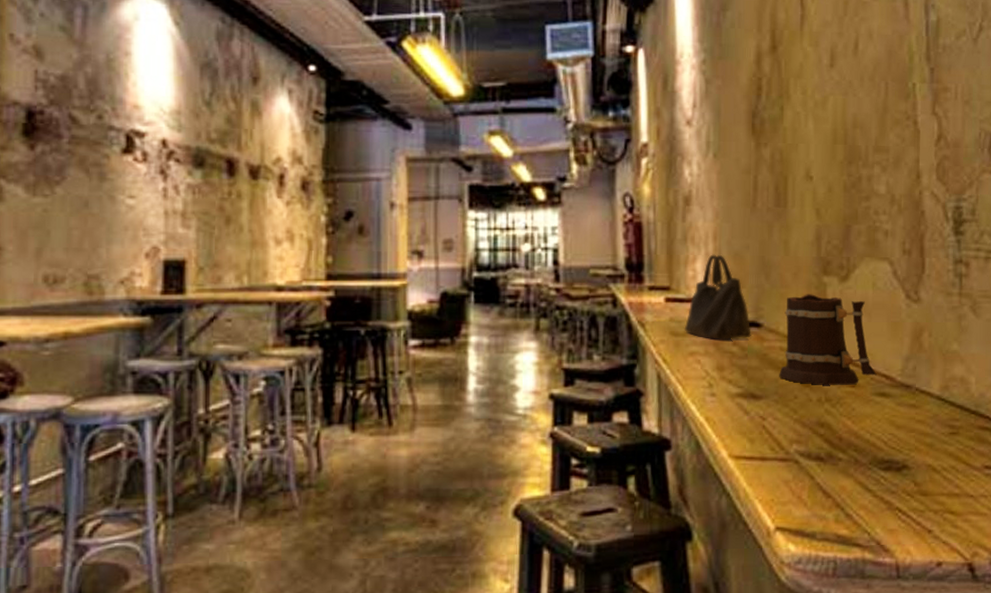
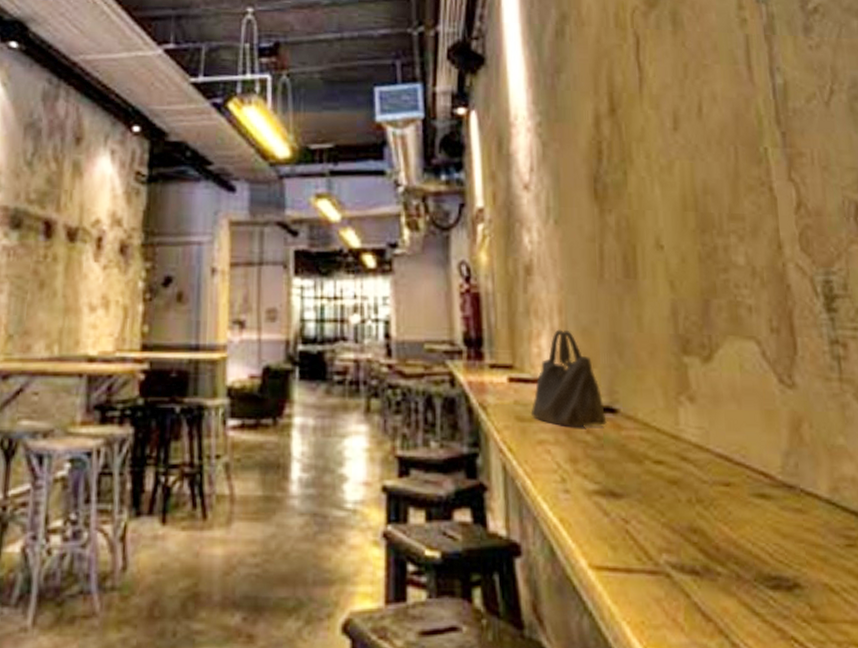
beer mug: present [779,294,877,385] -> none [641,376,754,484]

